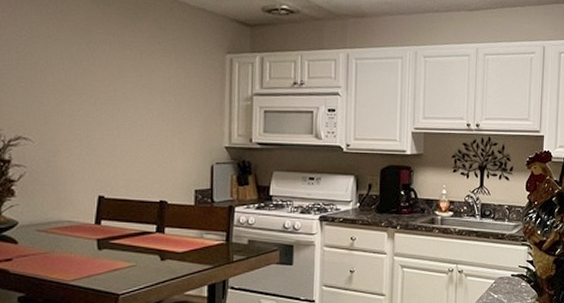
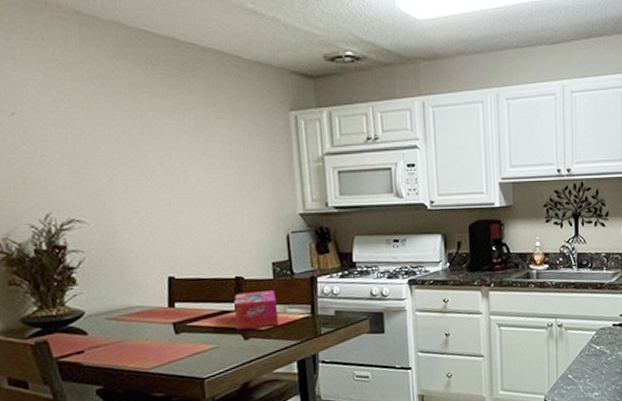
tissue box: none [155,216,196,251] -> present [234,291,279,330]

